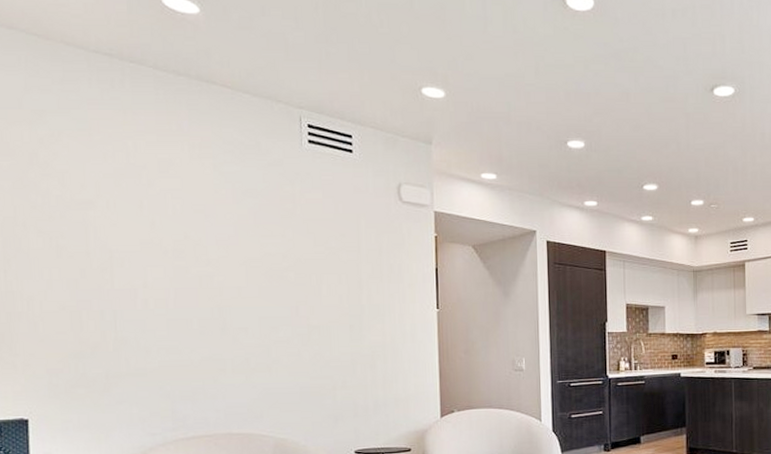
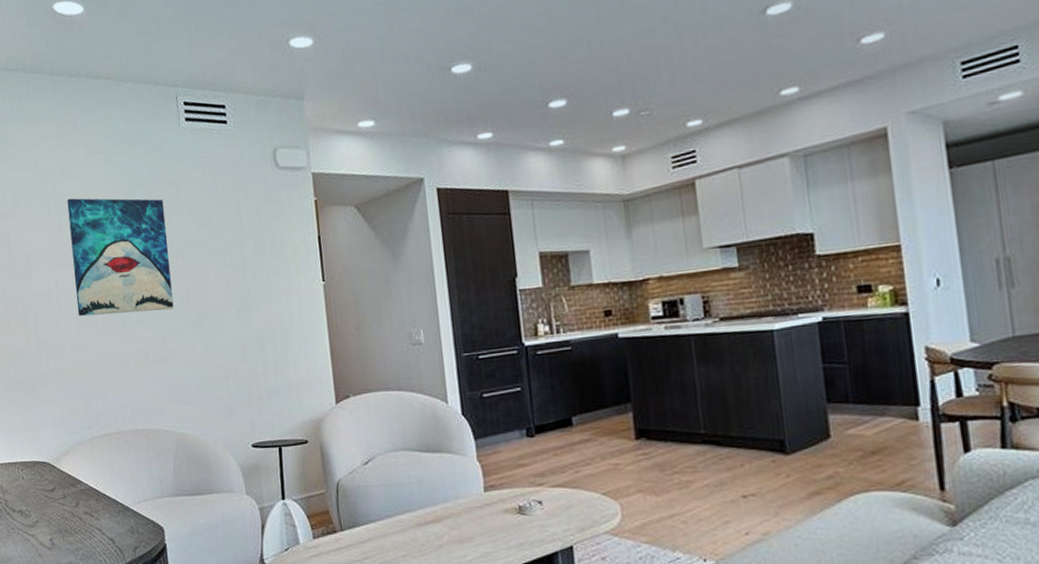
wall art: none [164,198,282,320] -> present [67,198,174,317]

